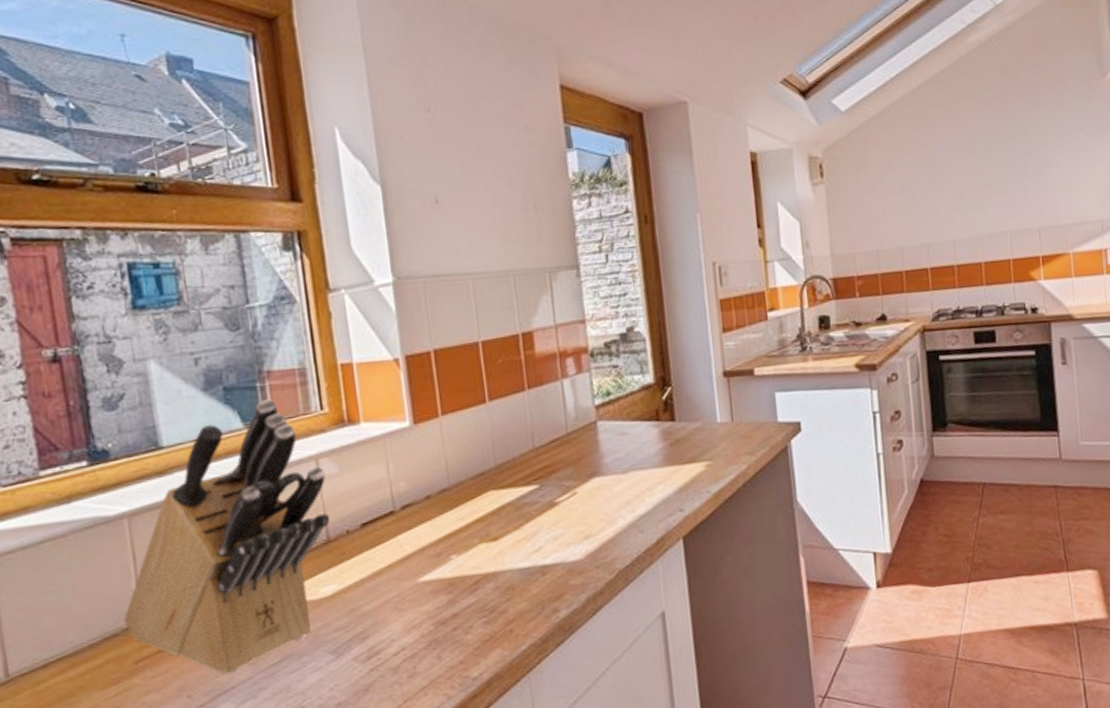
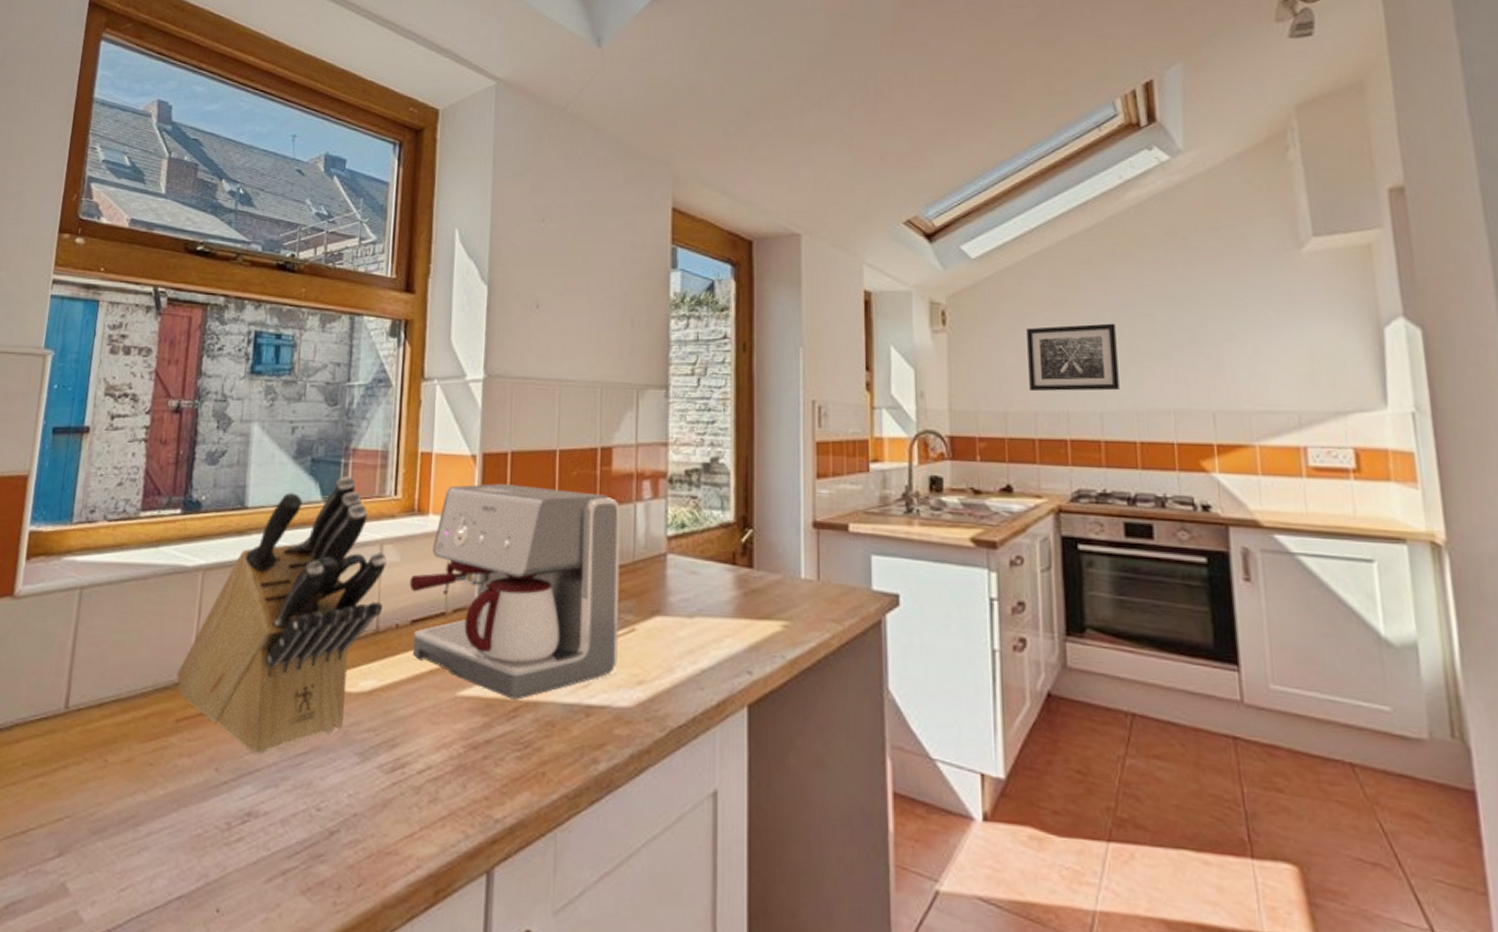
coffee maker: none [352,376,564,575] -> present [409,484,621,700]
wall art: none [891,160,968,230] -> present [1027,323,1120,392]

